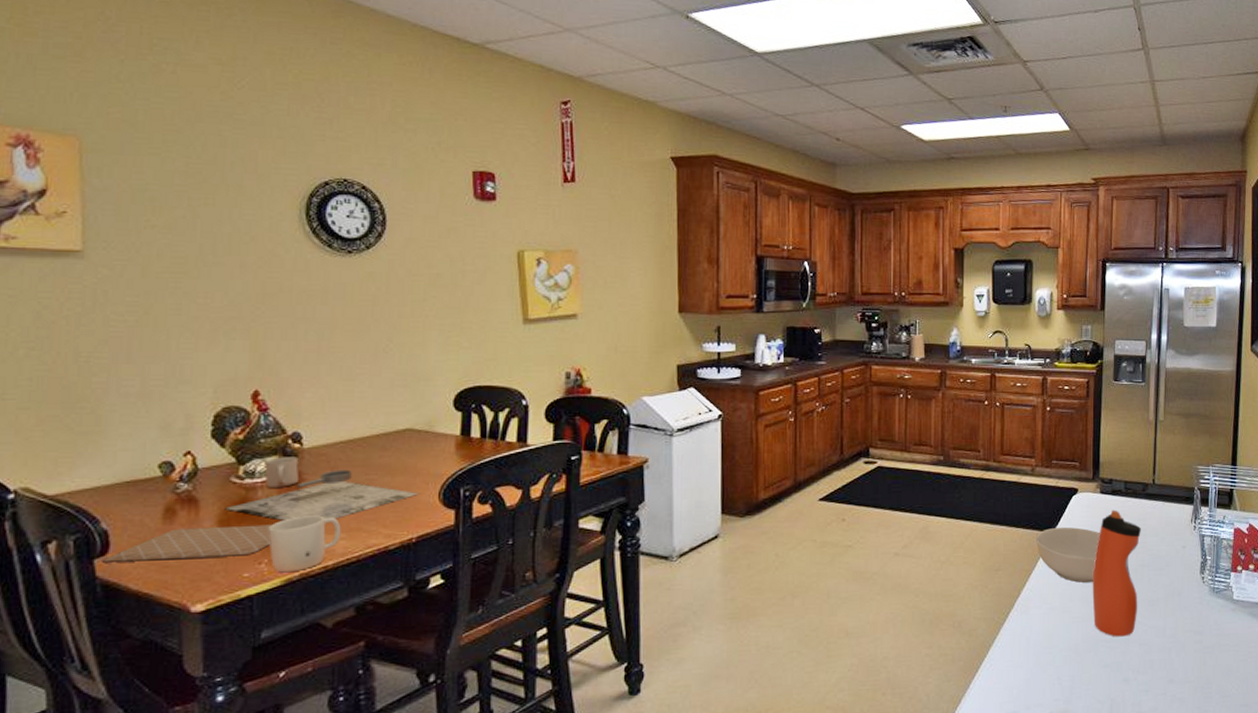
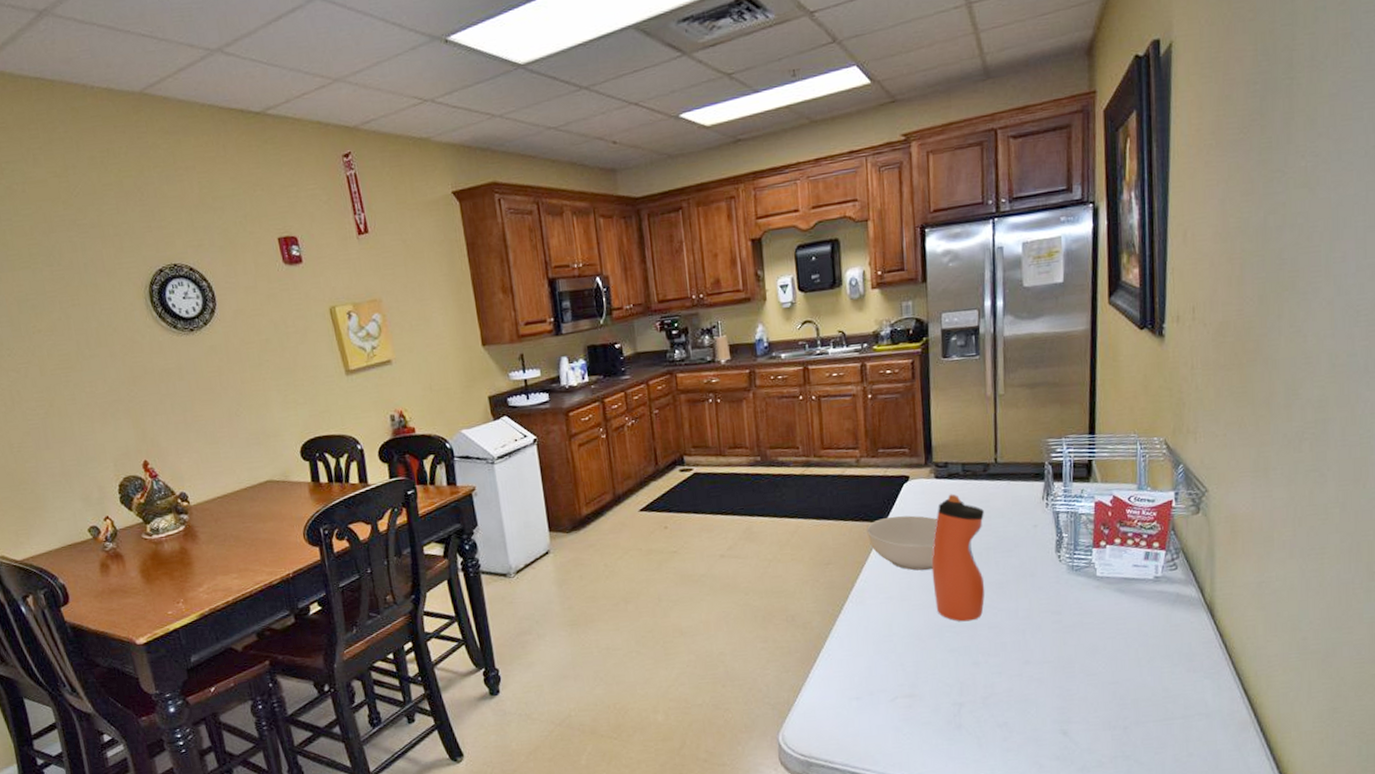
placemat: present [102,524,272,563] -> none [66,570,183,610]
newspaper: present [225,469,420,521] -> none [143,520,288,567]
cup: present [264,457,300,488] -> none [164,513,193,541]
mug: present [268,515,341,573] -> none [178,560,234,609]

